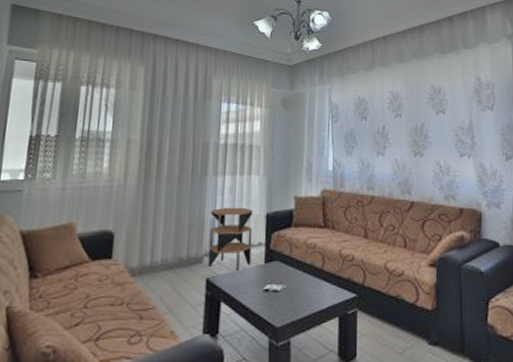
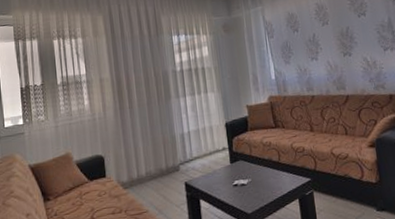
side table: present [208,207,254,270] -> none [179,120,219,173]

